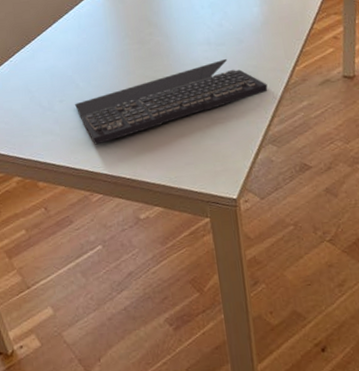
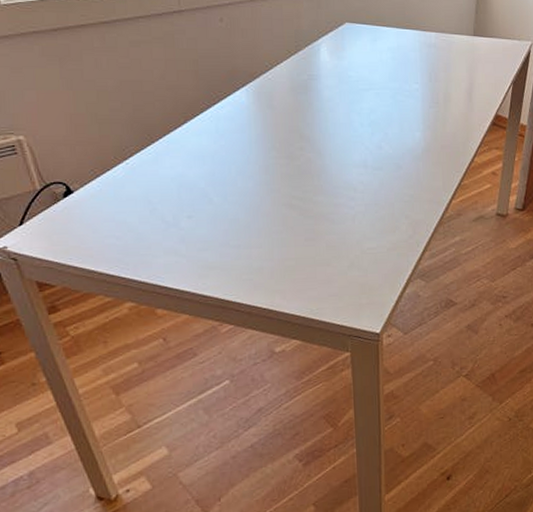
keyboard: present [75,59,268,145] -> none [206,185,422,270]

